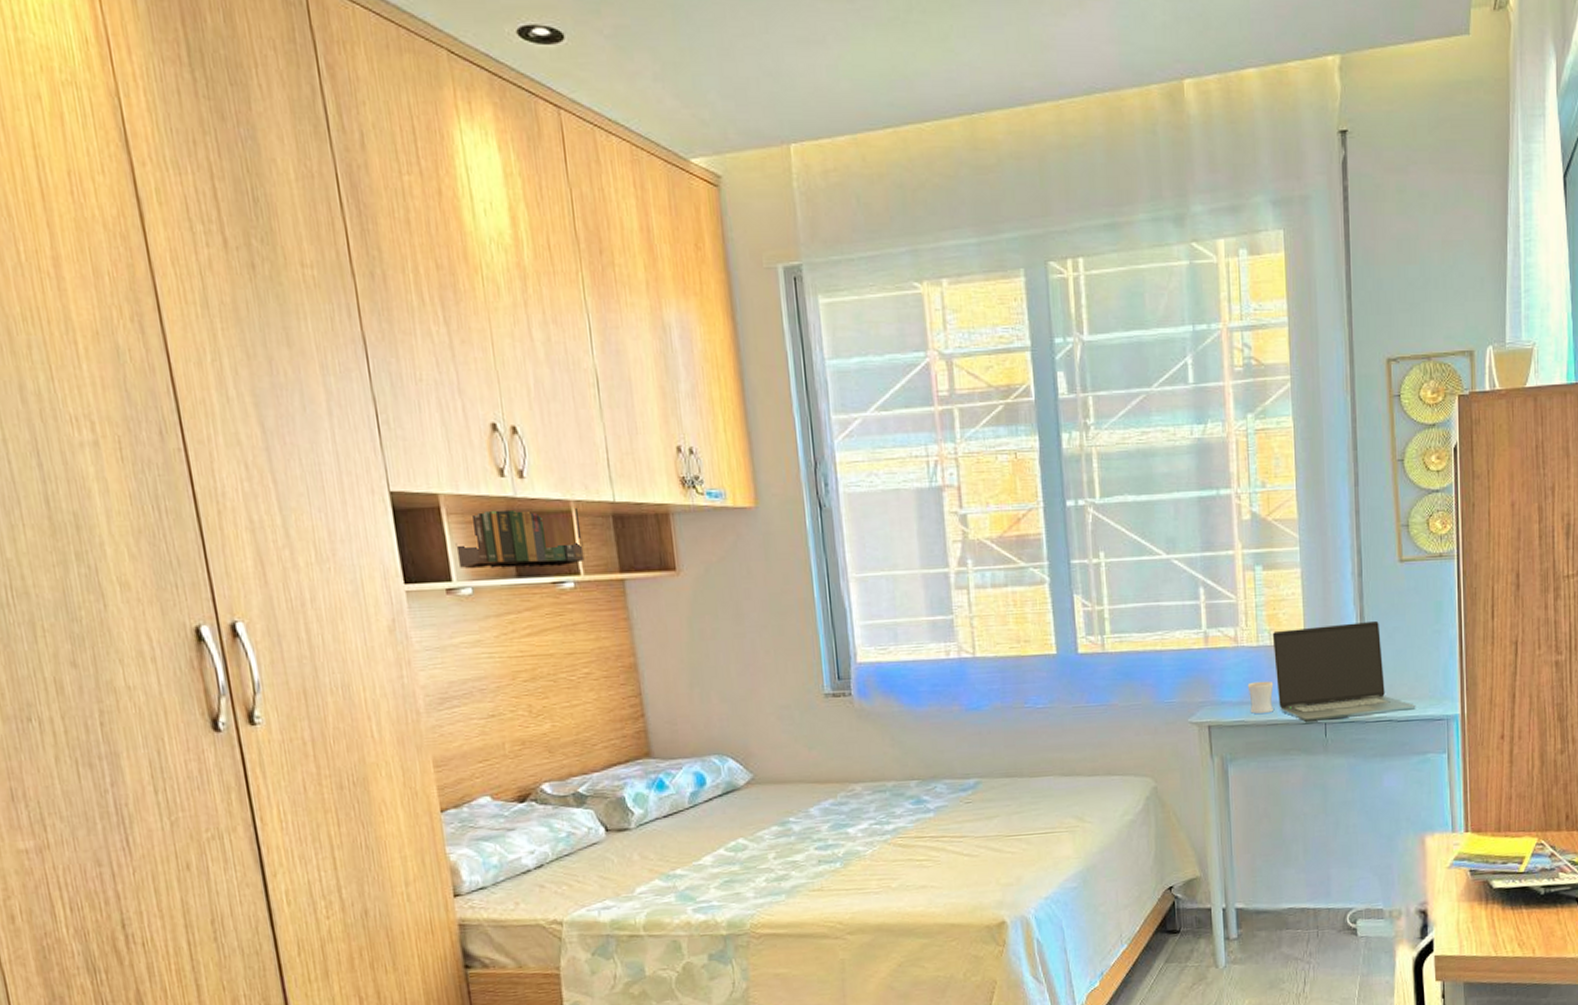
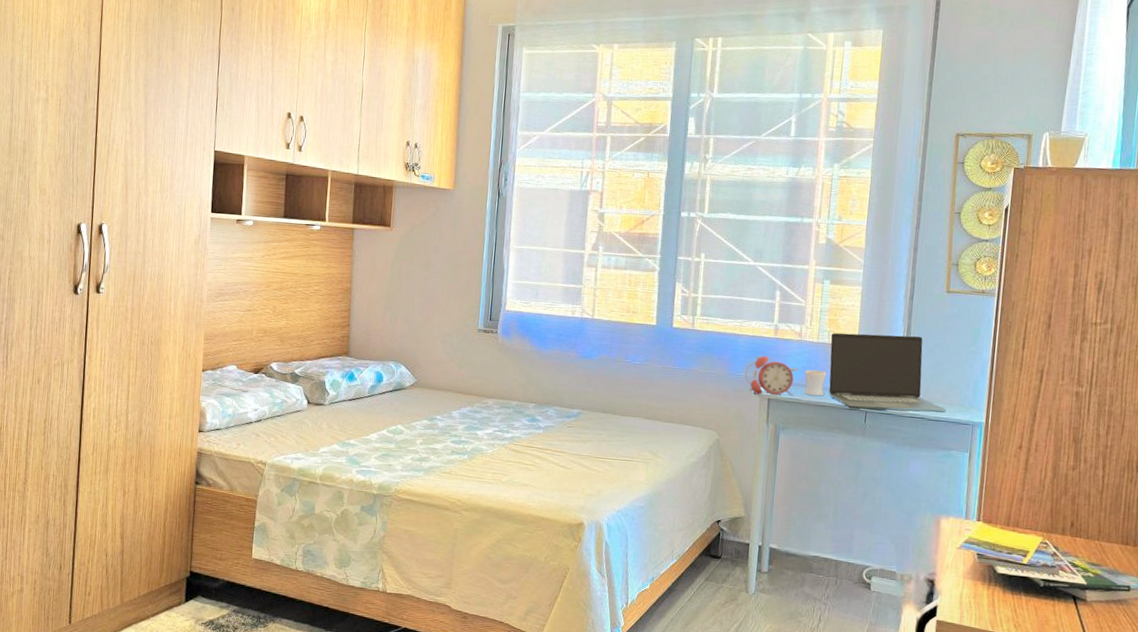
books: present [455,508,585,570] -> none [248,171,333,214]
alarm clock: none [1175,672,1240,723] -> present [744,355,799,396]

